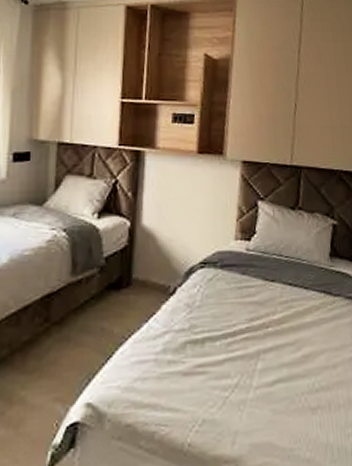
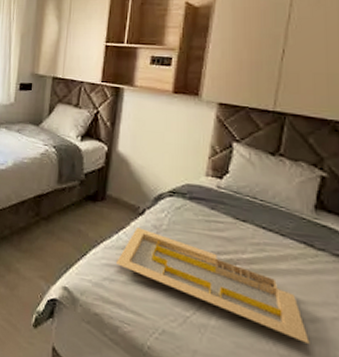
serving tray: none [147,310,334,390] -> present [115,227,310,344]

